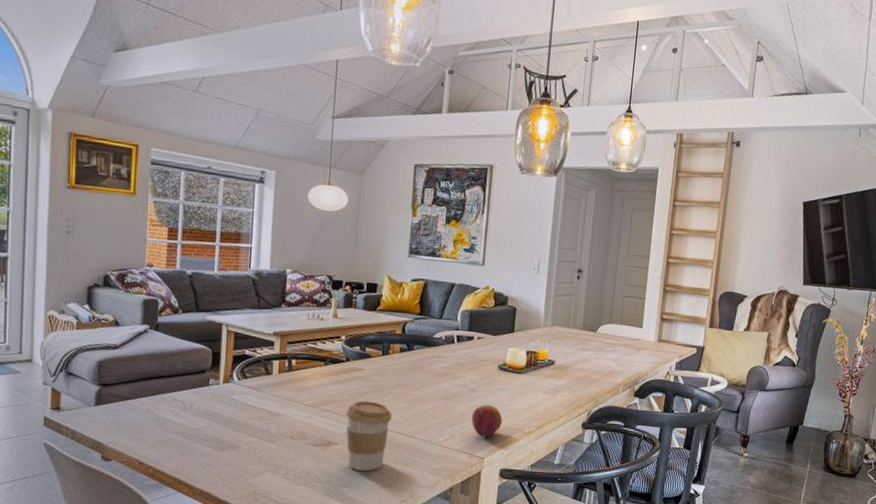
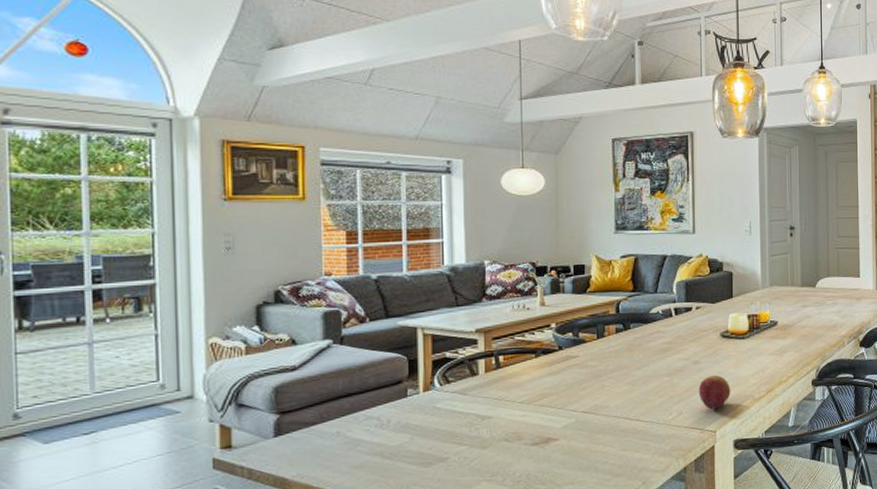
coffee cup: present [346,400,392,471] -> none [564,388,615,465]

